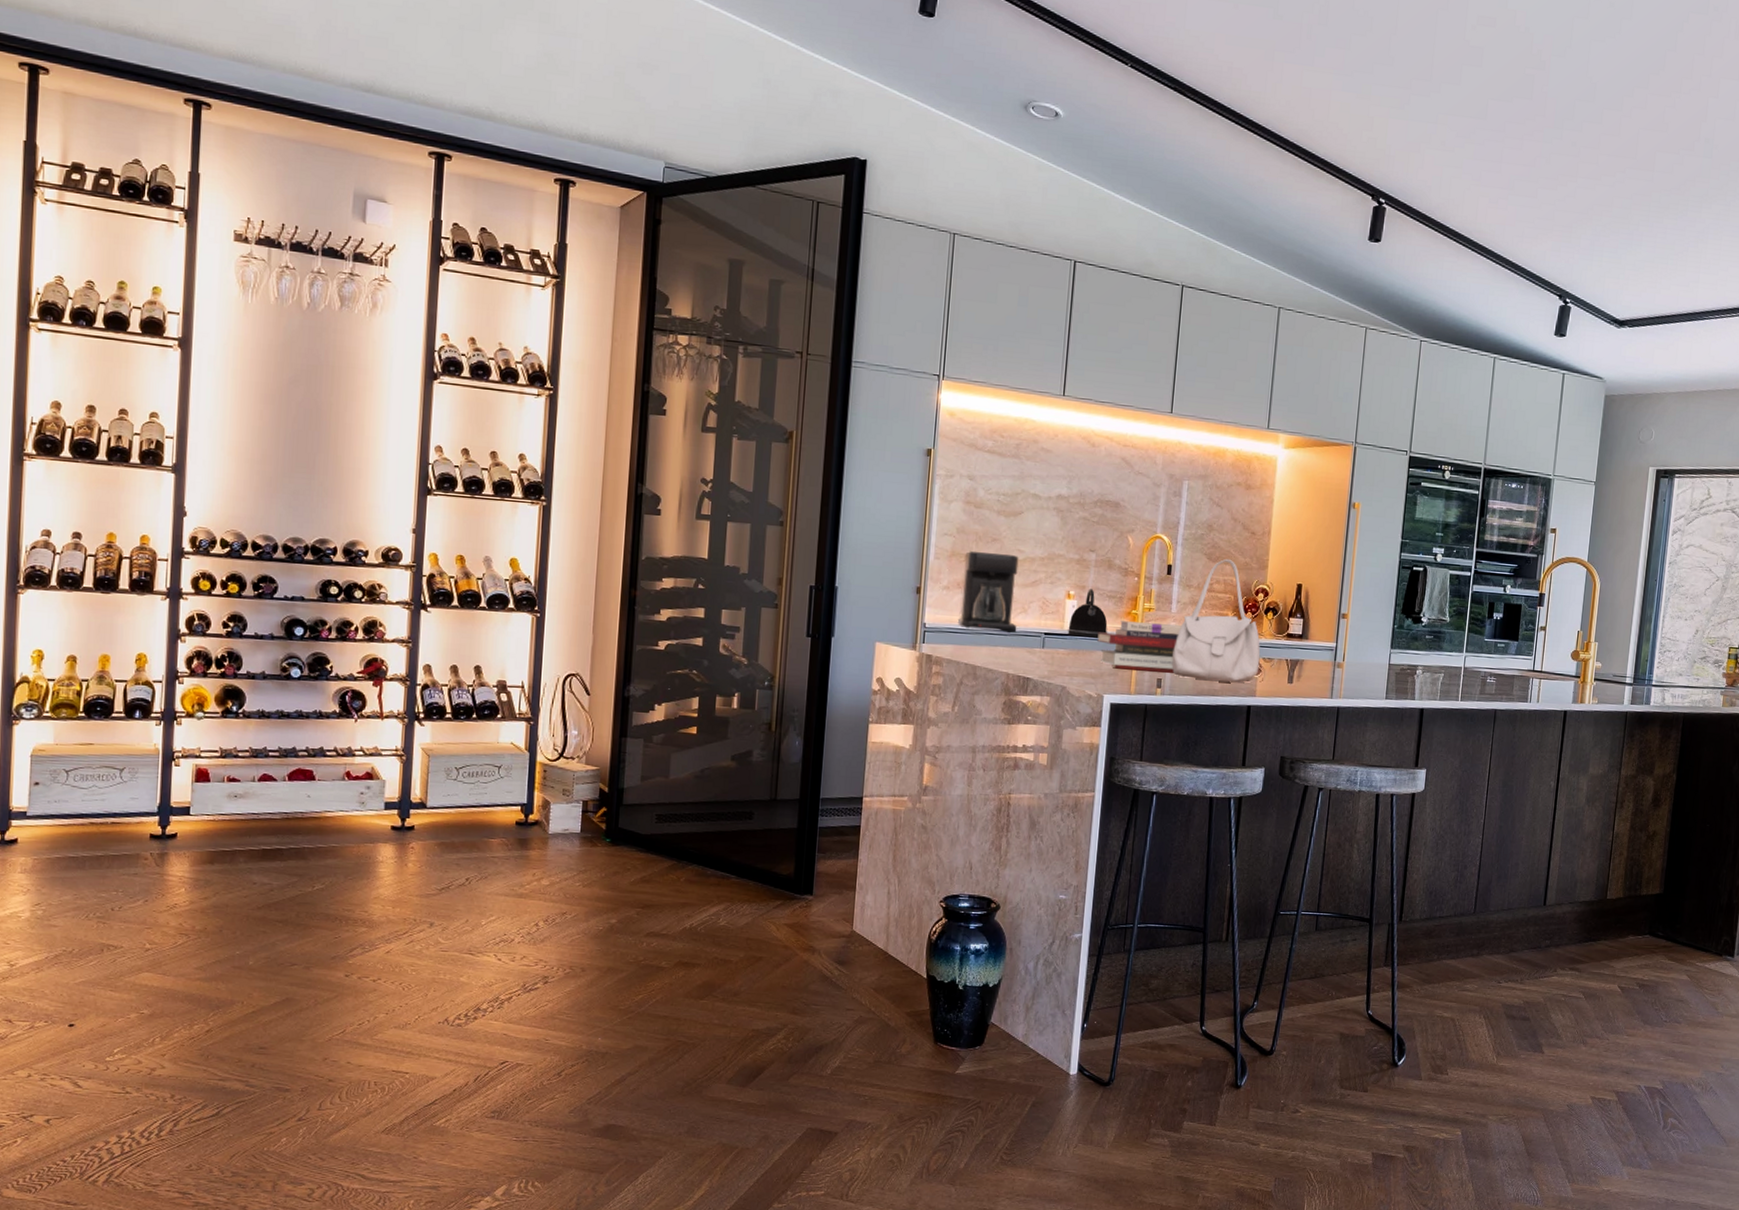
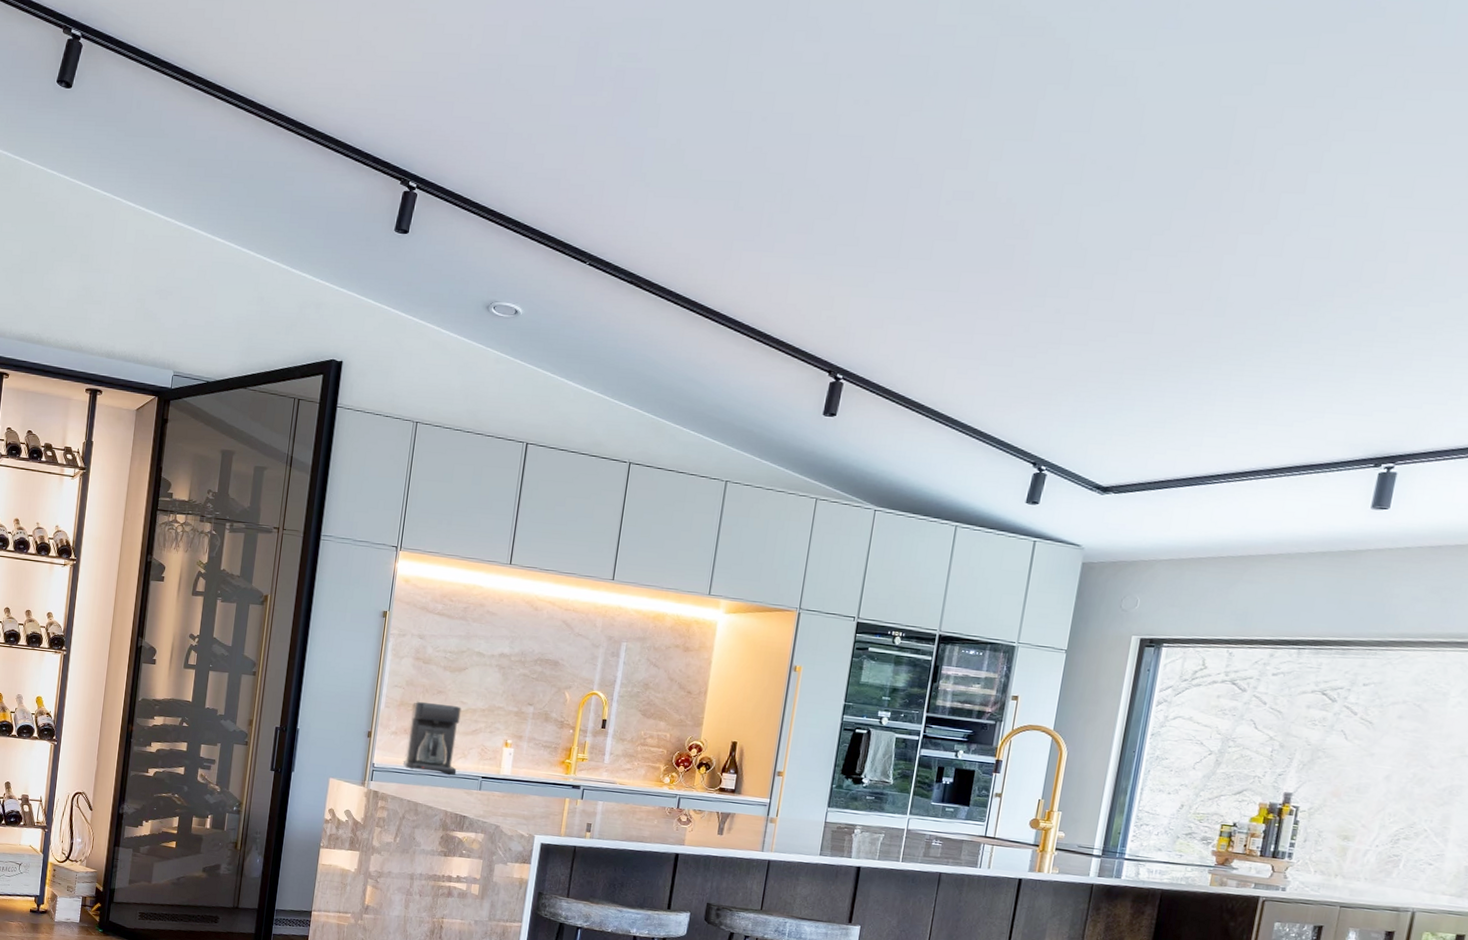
kettle: present [1067,589,1108,638] -> none [503,739,542,784]
books: present [1097,621,1181,673] -> none [531,769,613,819]
handbag: present [1172,558,1261,683] -> none [602,715,692,832]

